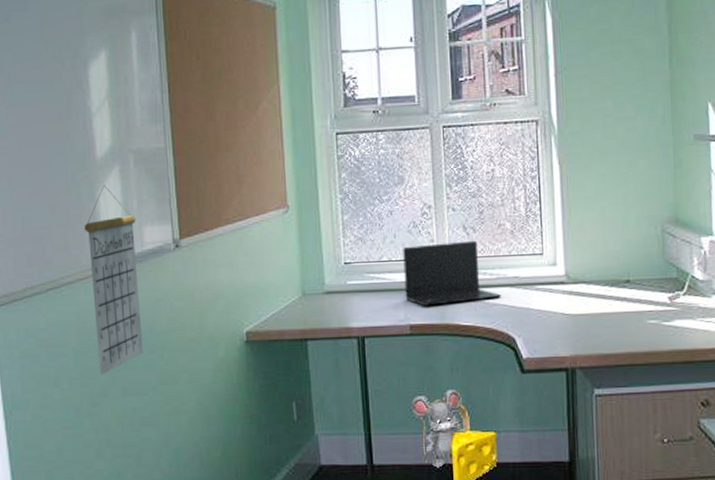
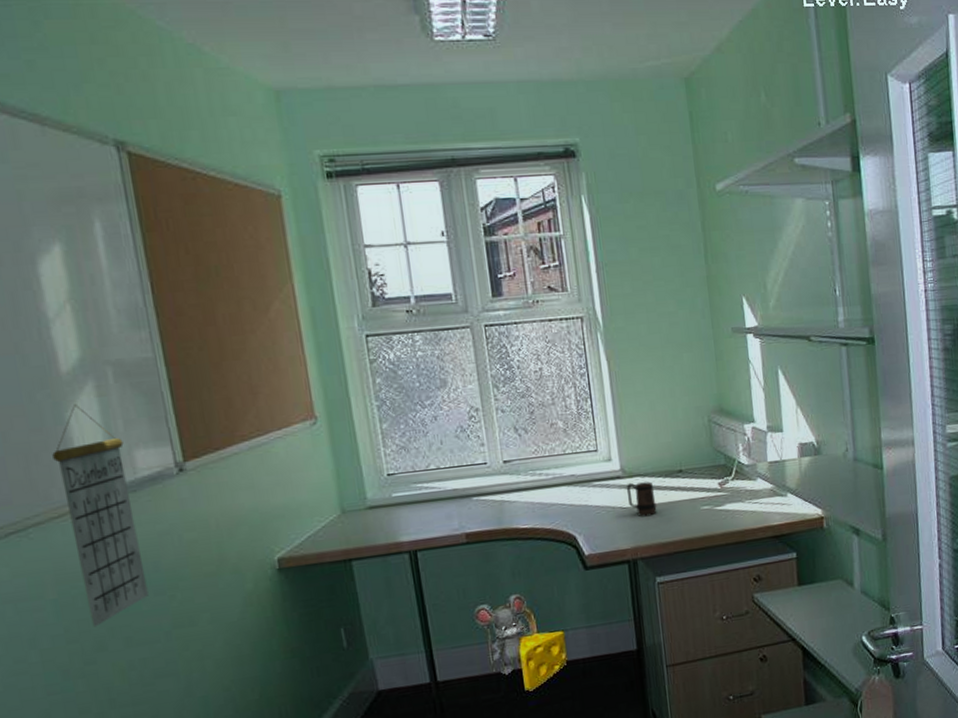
laptop: present [403,240,501,306] -> none [451,441,559,513]
mug: none [569,289,600,326] -> present [626,481,657,517]

